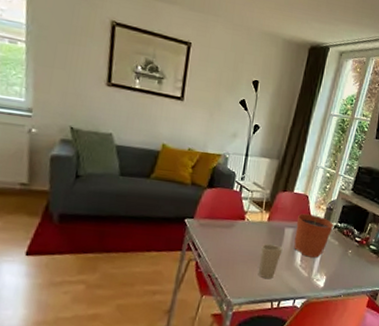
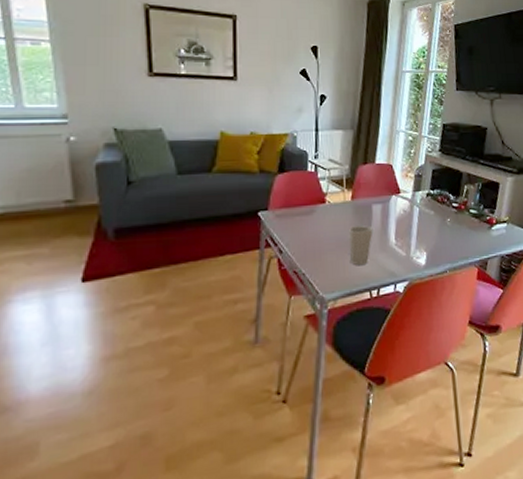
plant pot: present [294,202,333,258] -> none [384,171,426,234]

